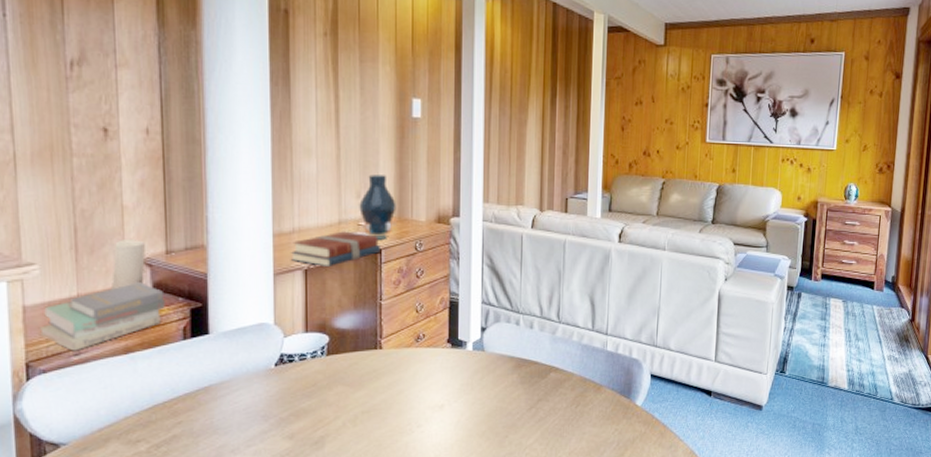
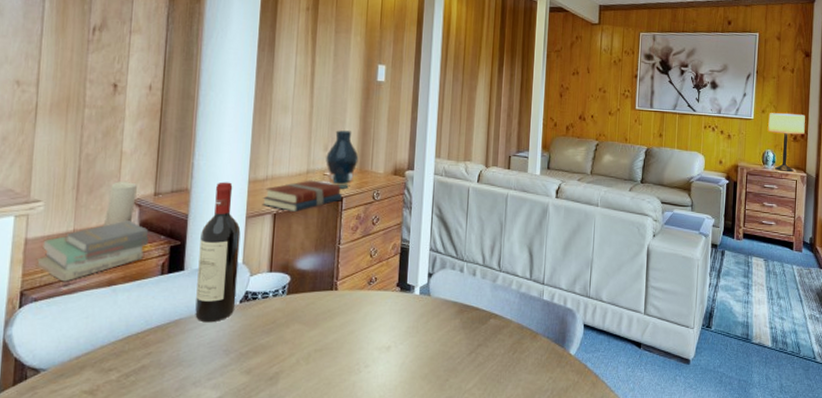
wine bottle: none [224,236,271,388] -> present [195,182,241,323]
table lamp: none [852,142,893,208] -> present [768,112,805,173]

